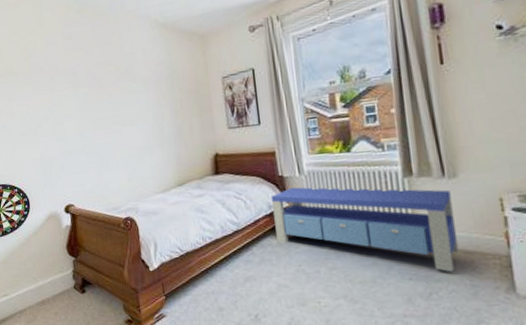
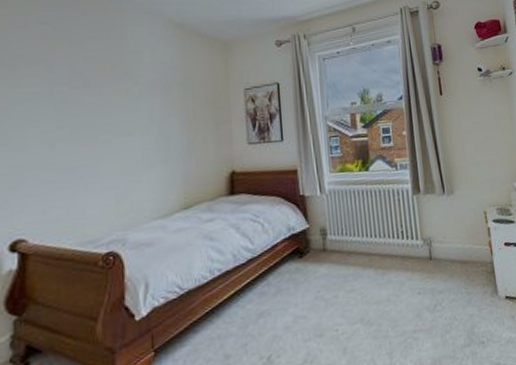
storage bench: present [270,187,459,272] -> none [290,205,457,283]

